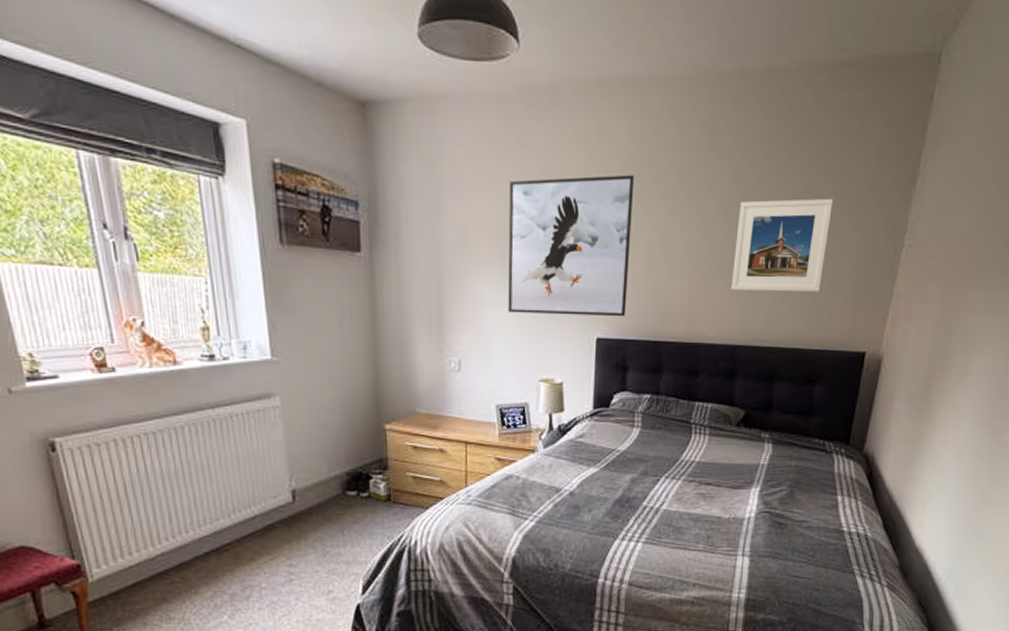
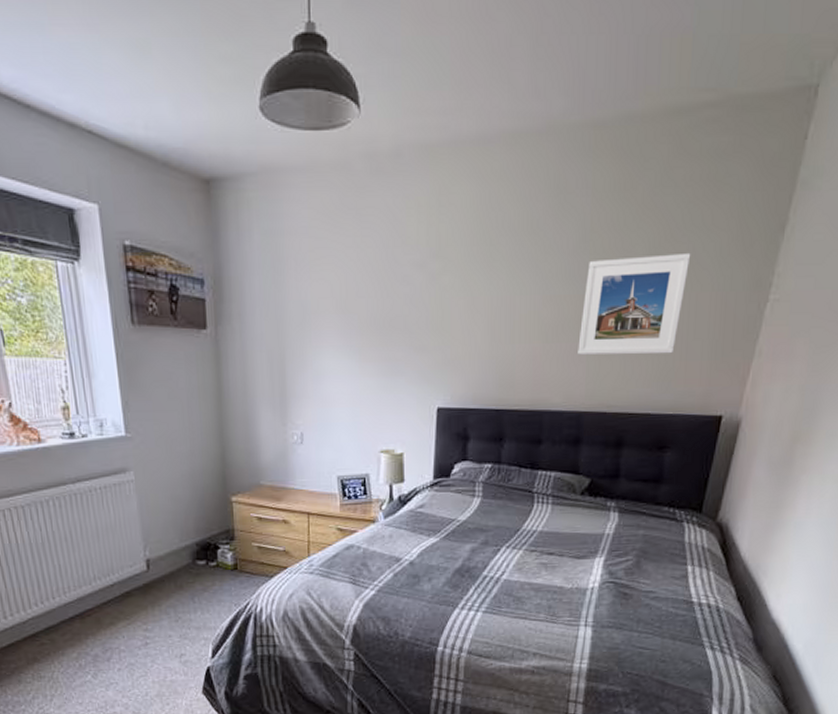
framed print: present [508,175,635,317] -> none [348,239,478,386]

